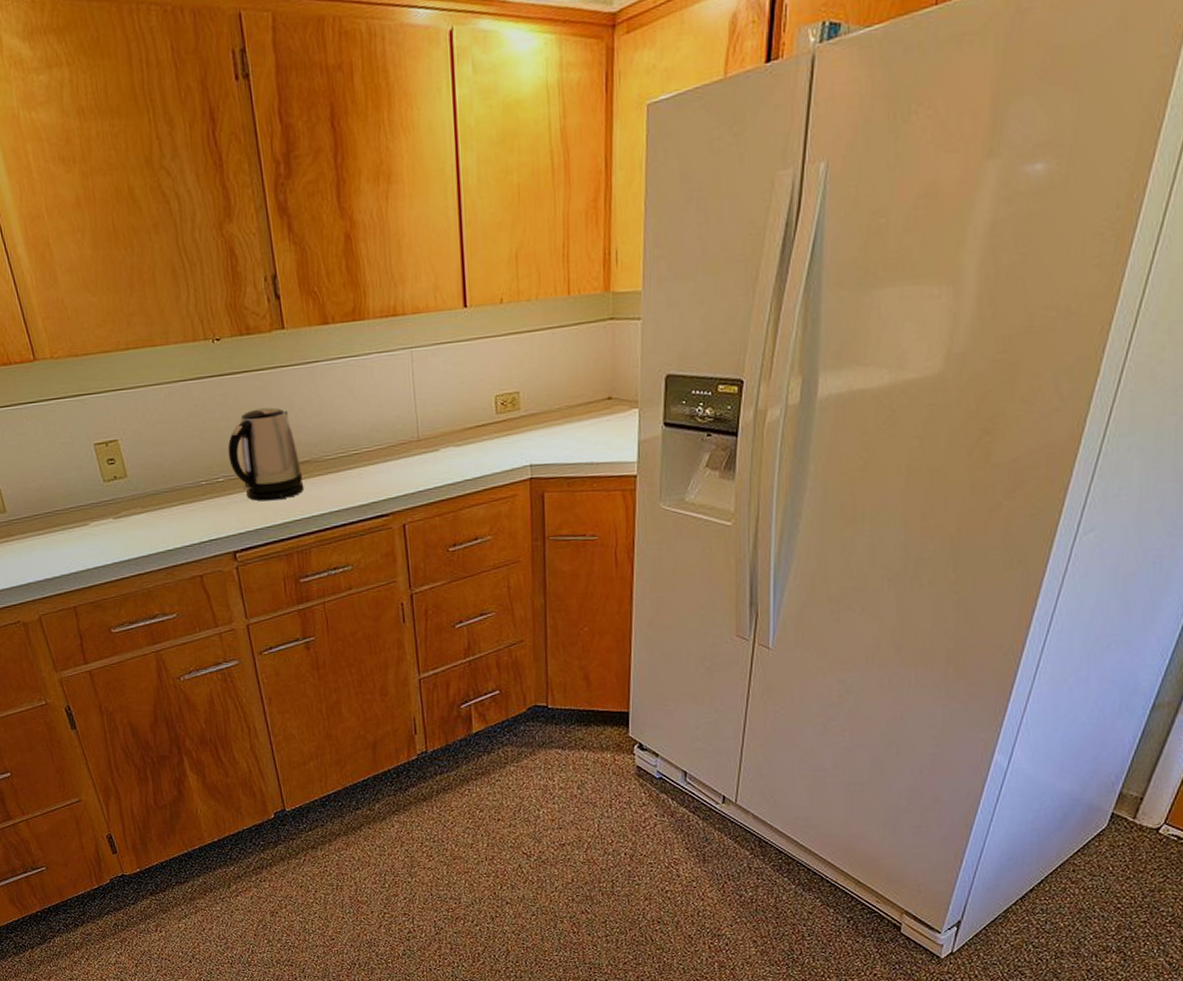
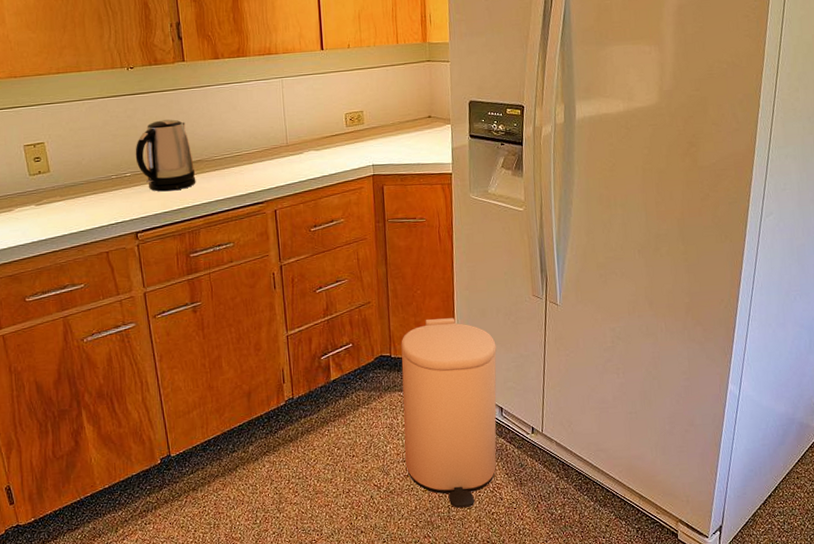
pedal bin: none [560,662,683,883] -> present [401,318,497,508]

